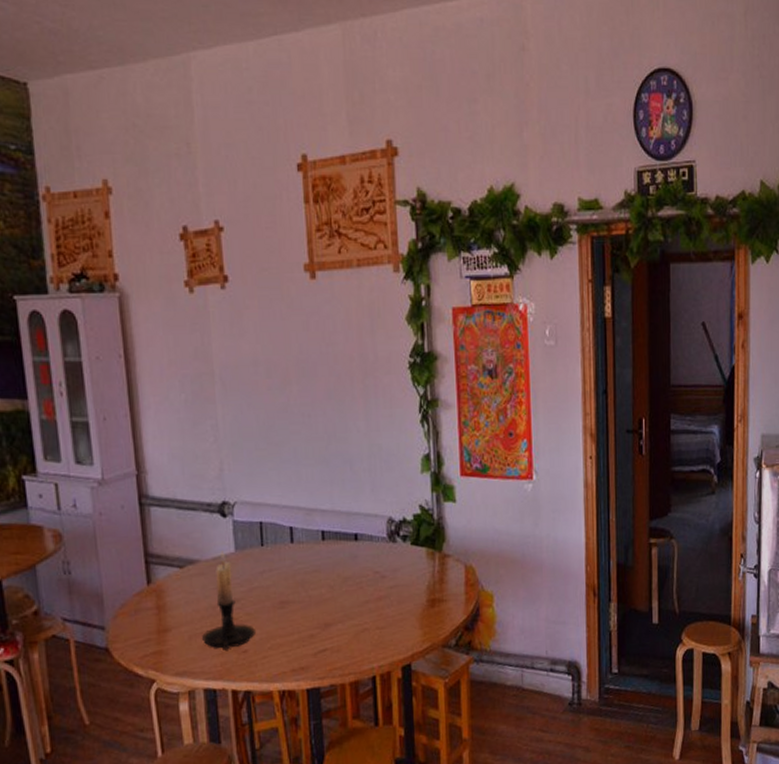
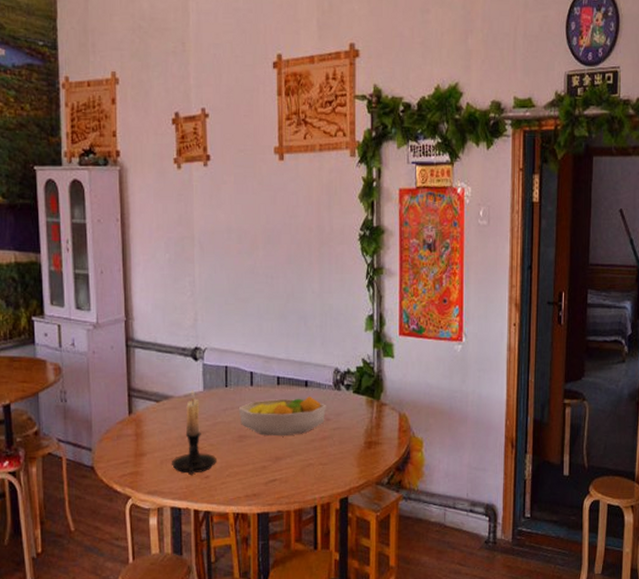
fruit bowl: none [277,550,381,600] -> present [238,395,326,437]

